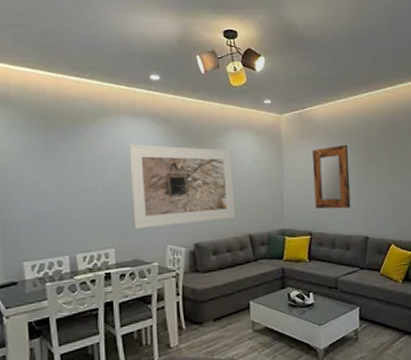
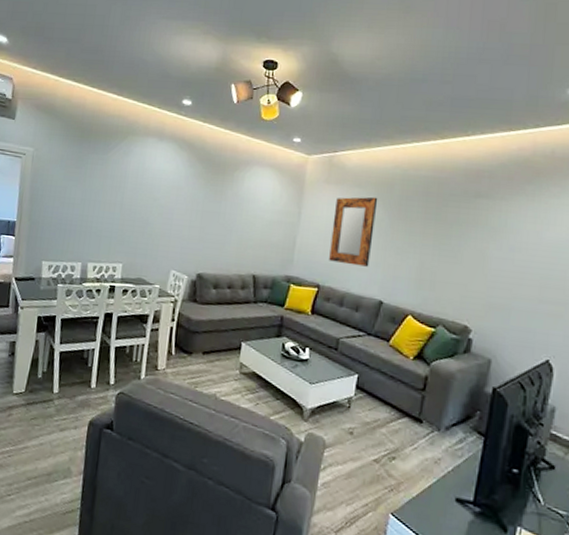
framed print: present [129,144,236,230] -> none [143,166,250,256]

